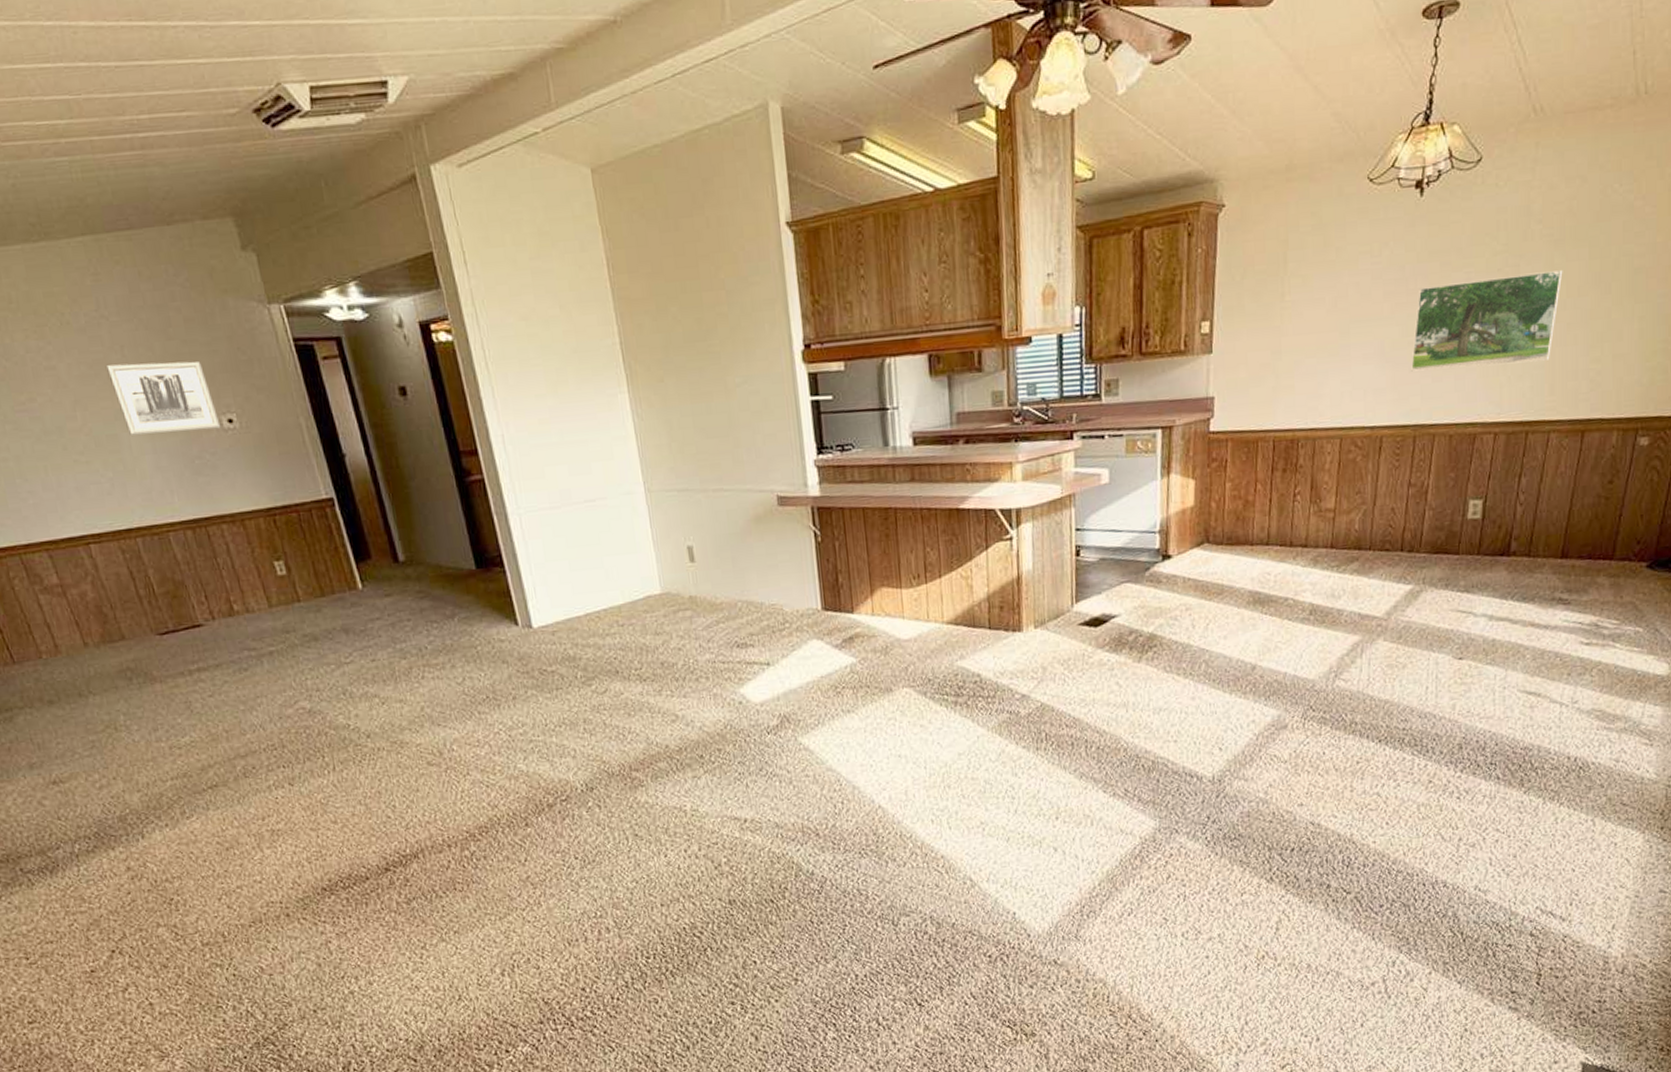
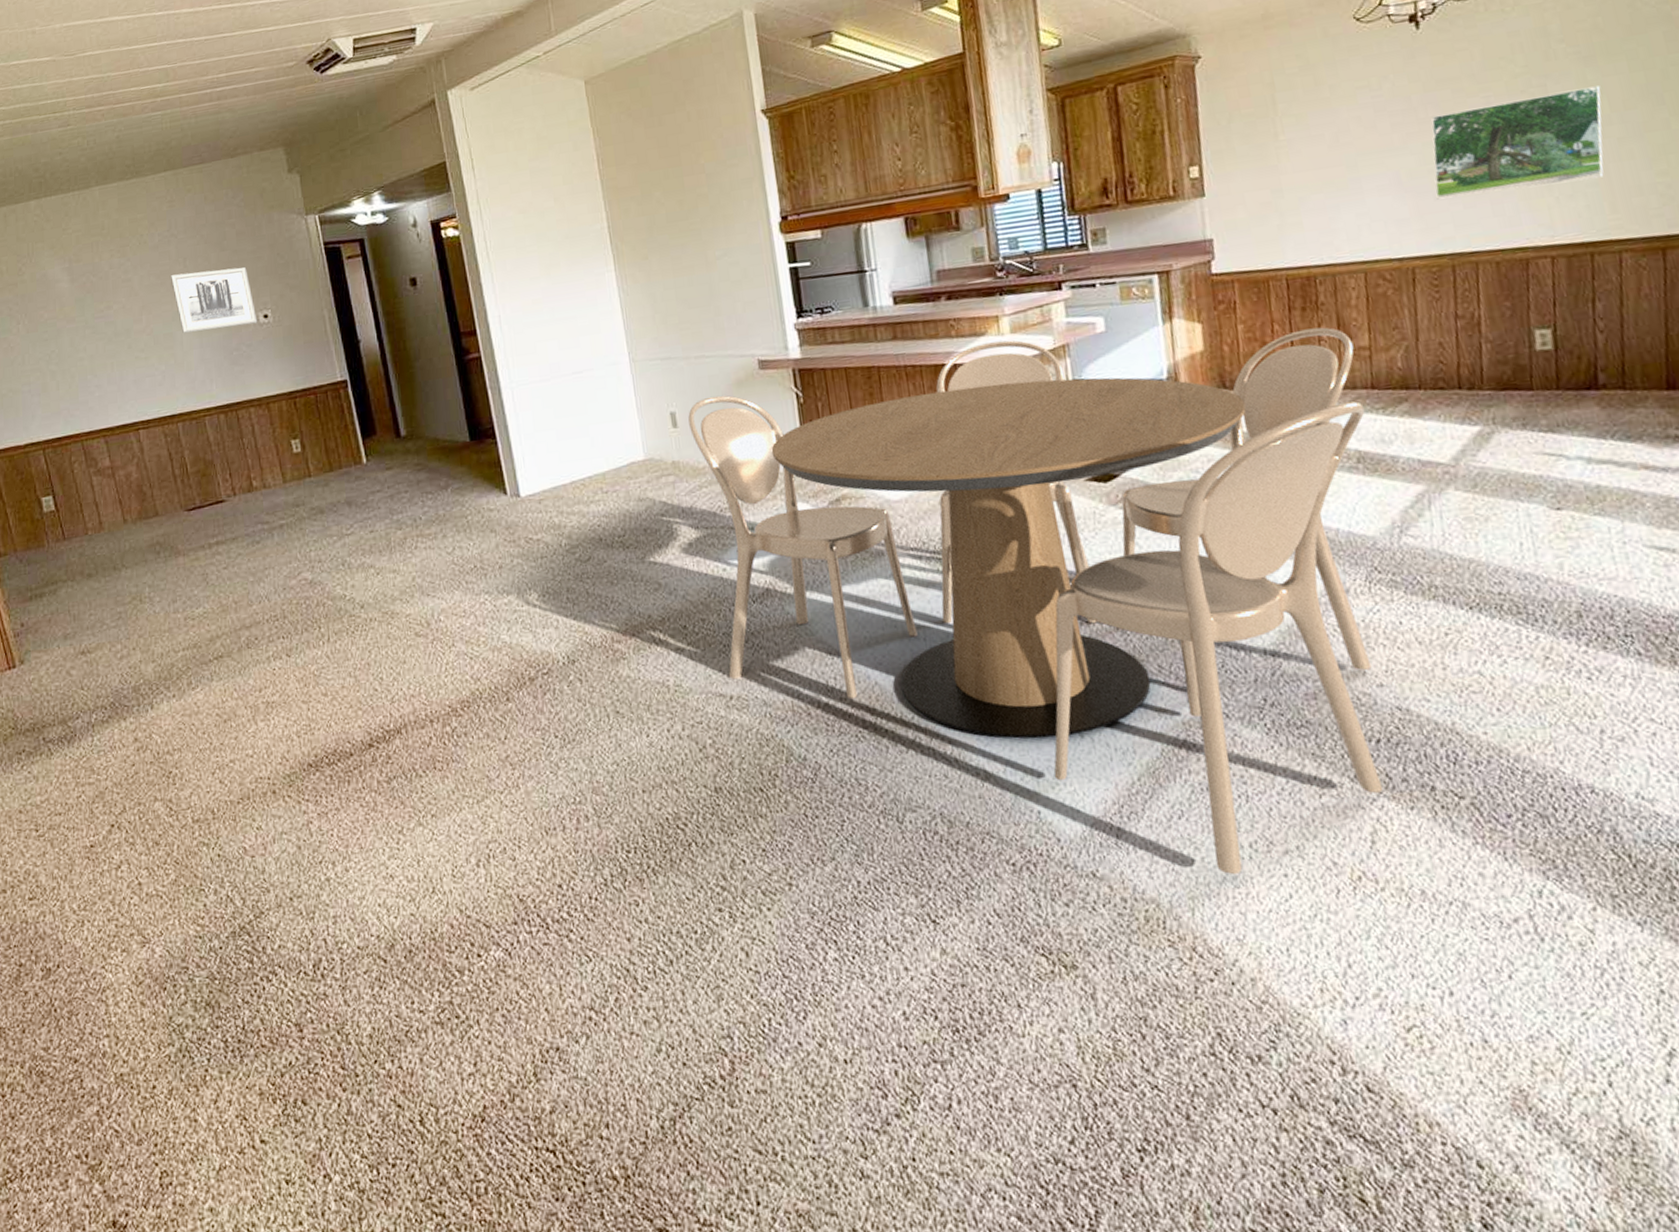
dining table: none [705,487,1322,958] -> present [688,327,1384,874]

